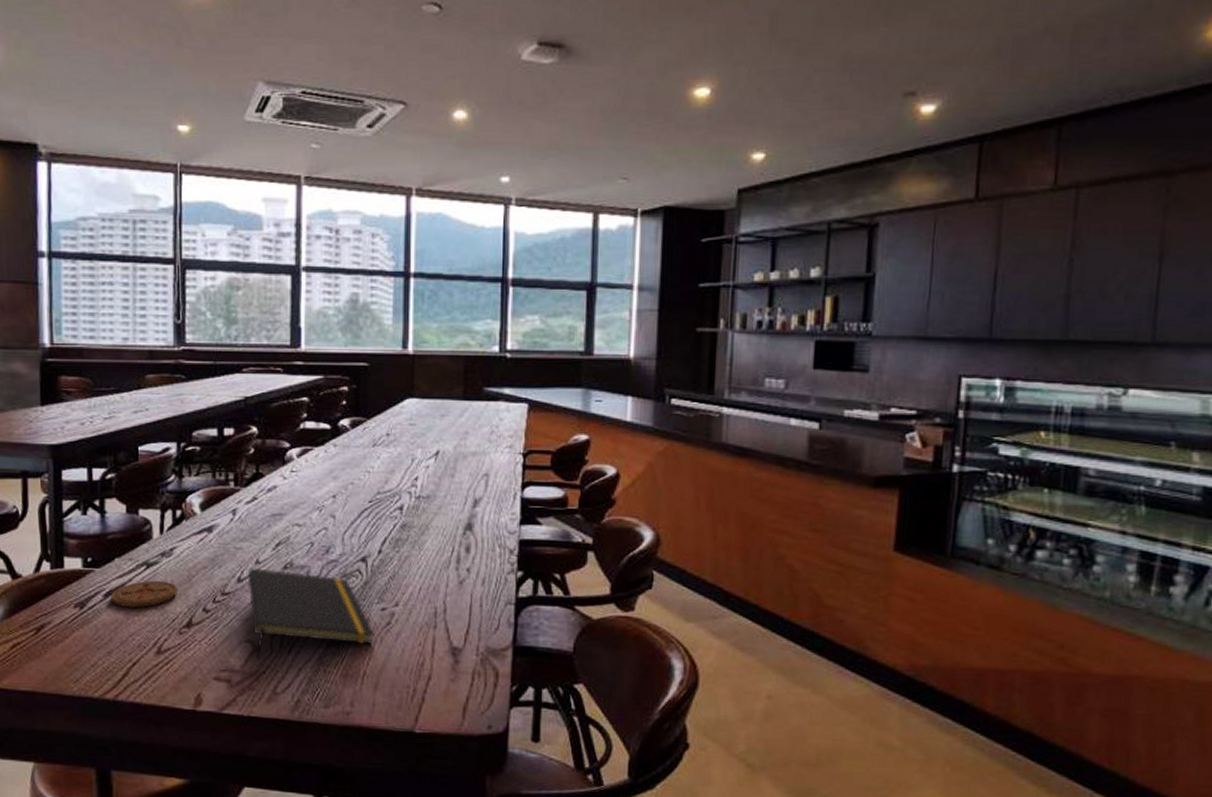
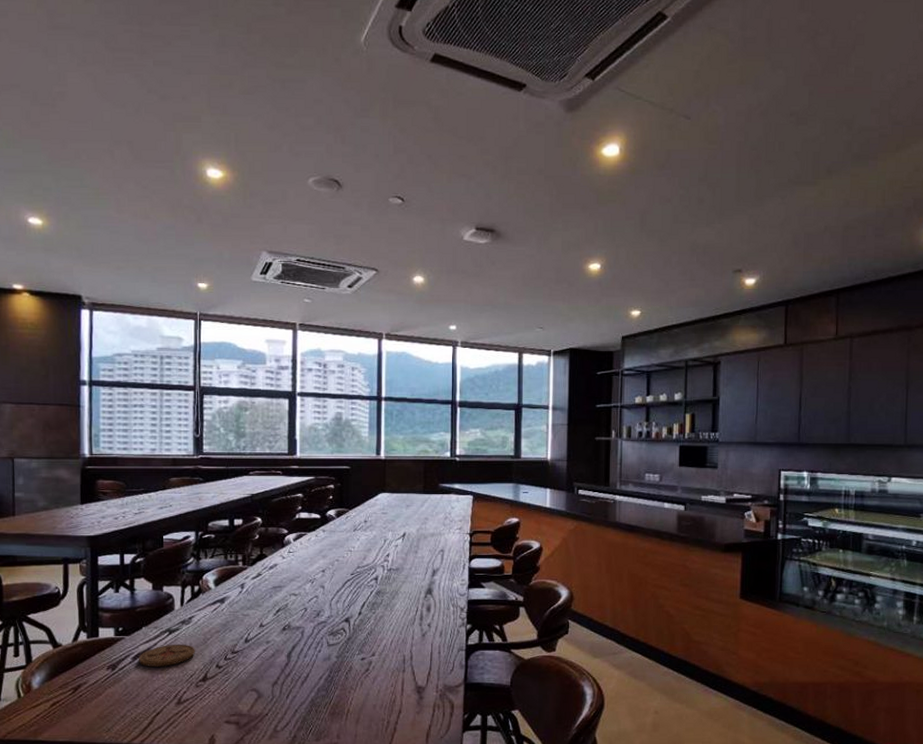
notepad: present [247,567,375,659] -> none [253,630,356,704]

